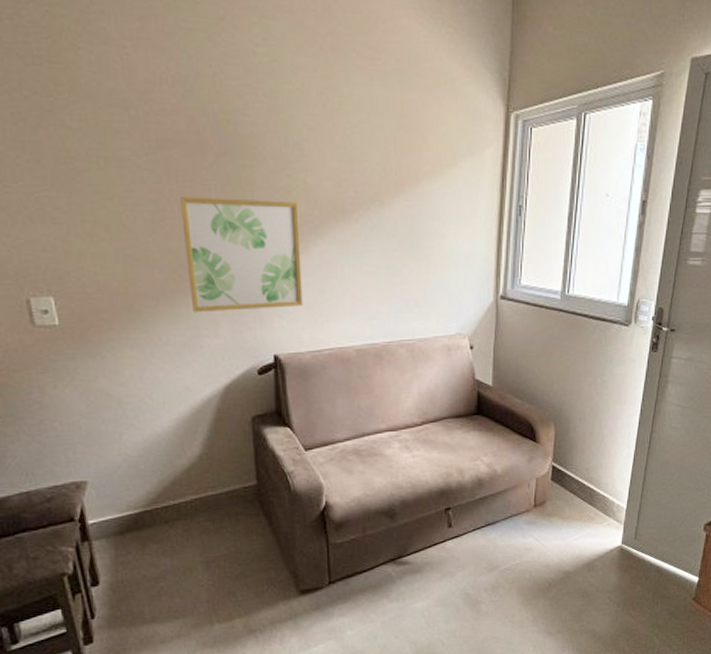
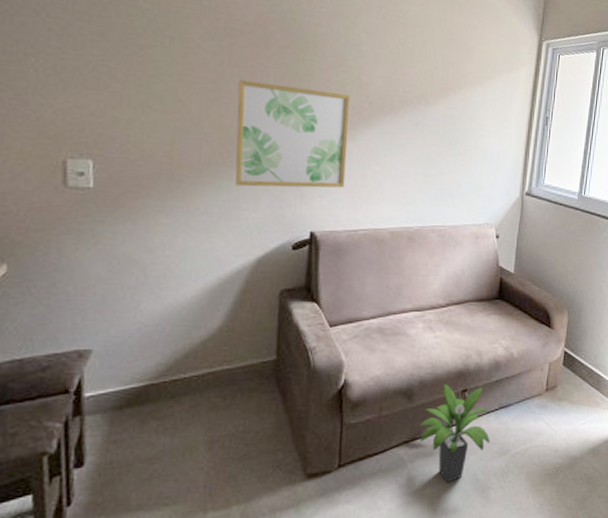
potted plant: none [405,502,478,598] -> present [420,383,490,483]

